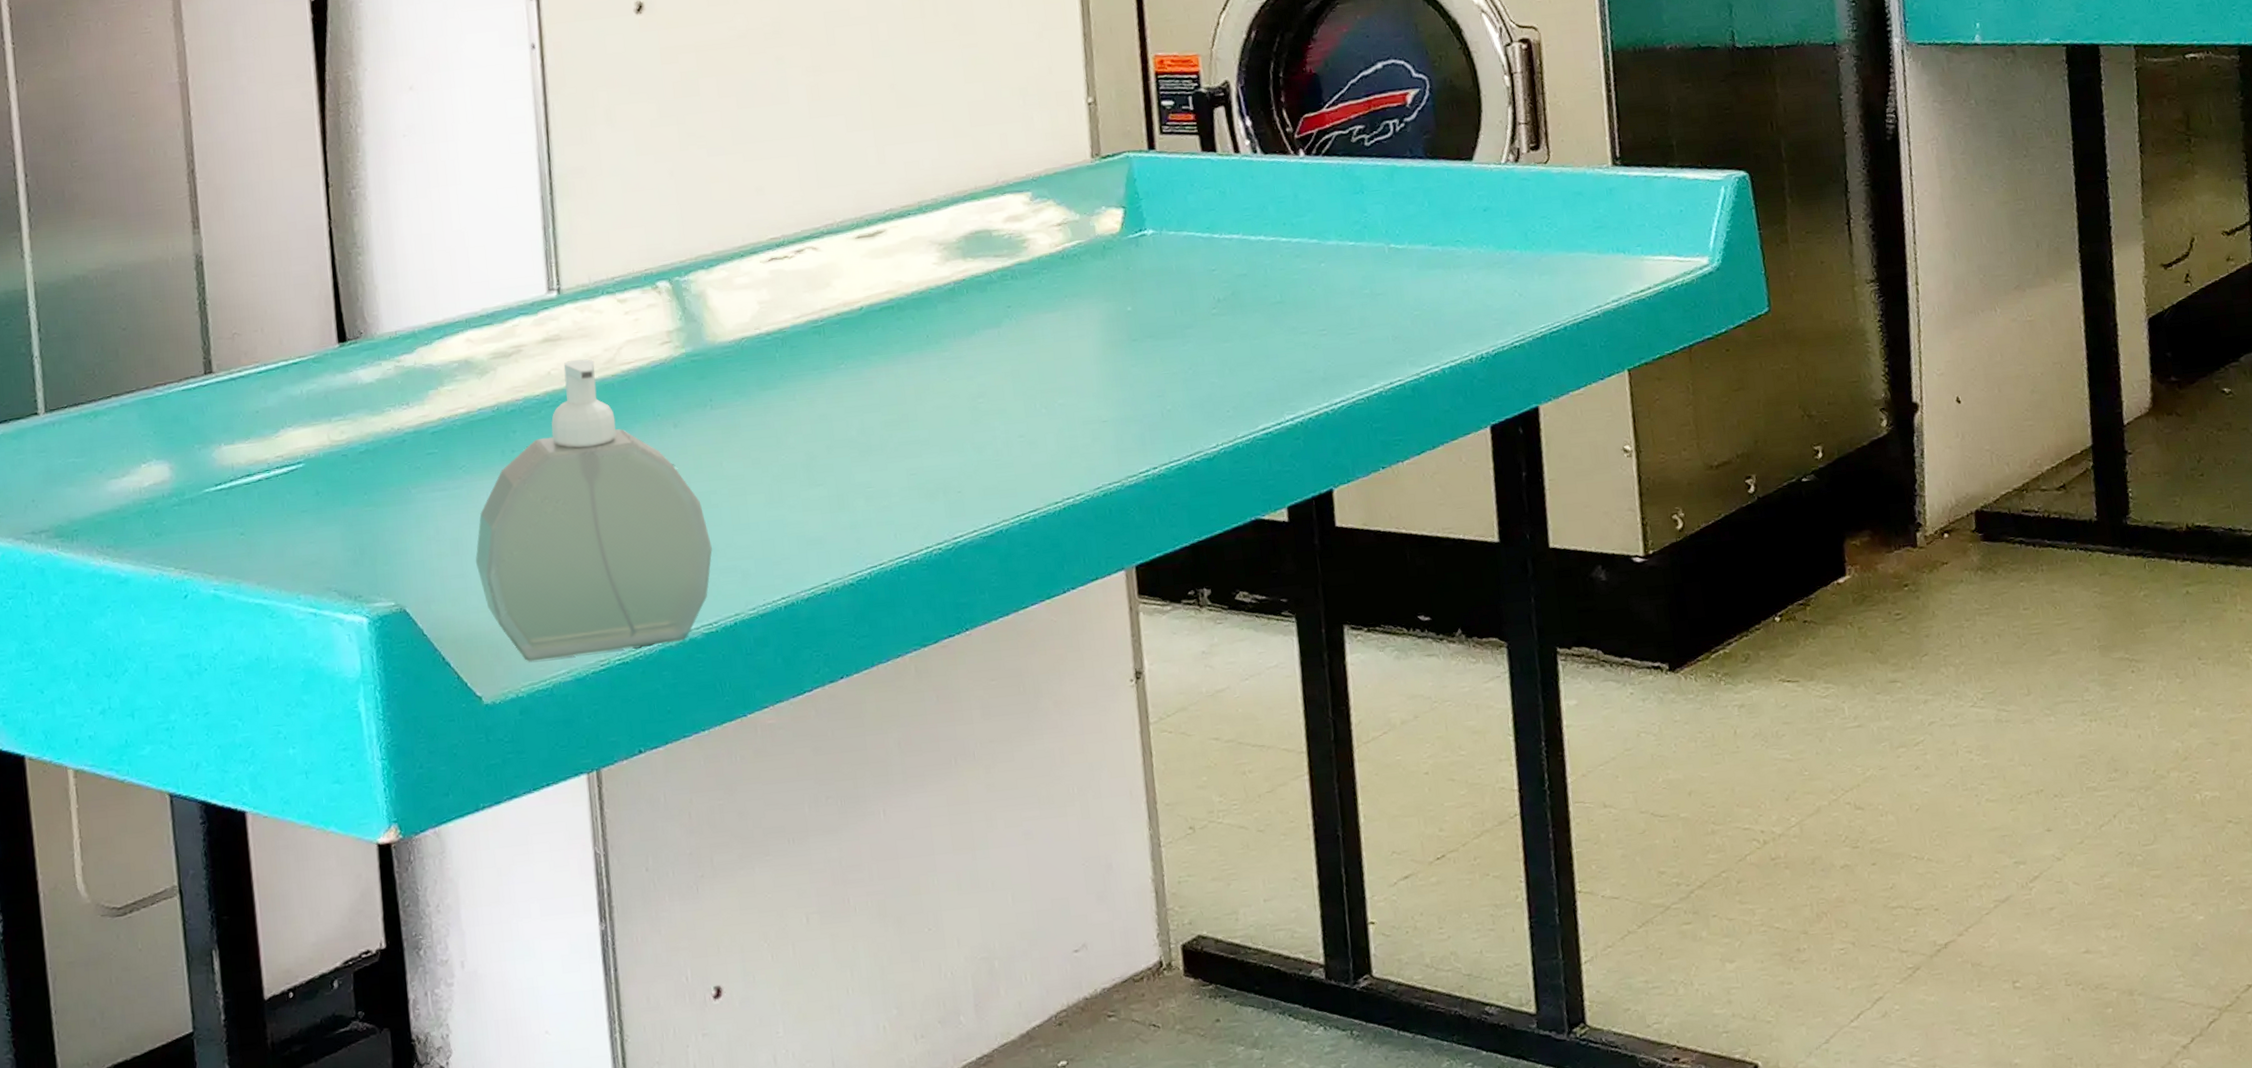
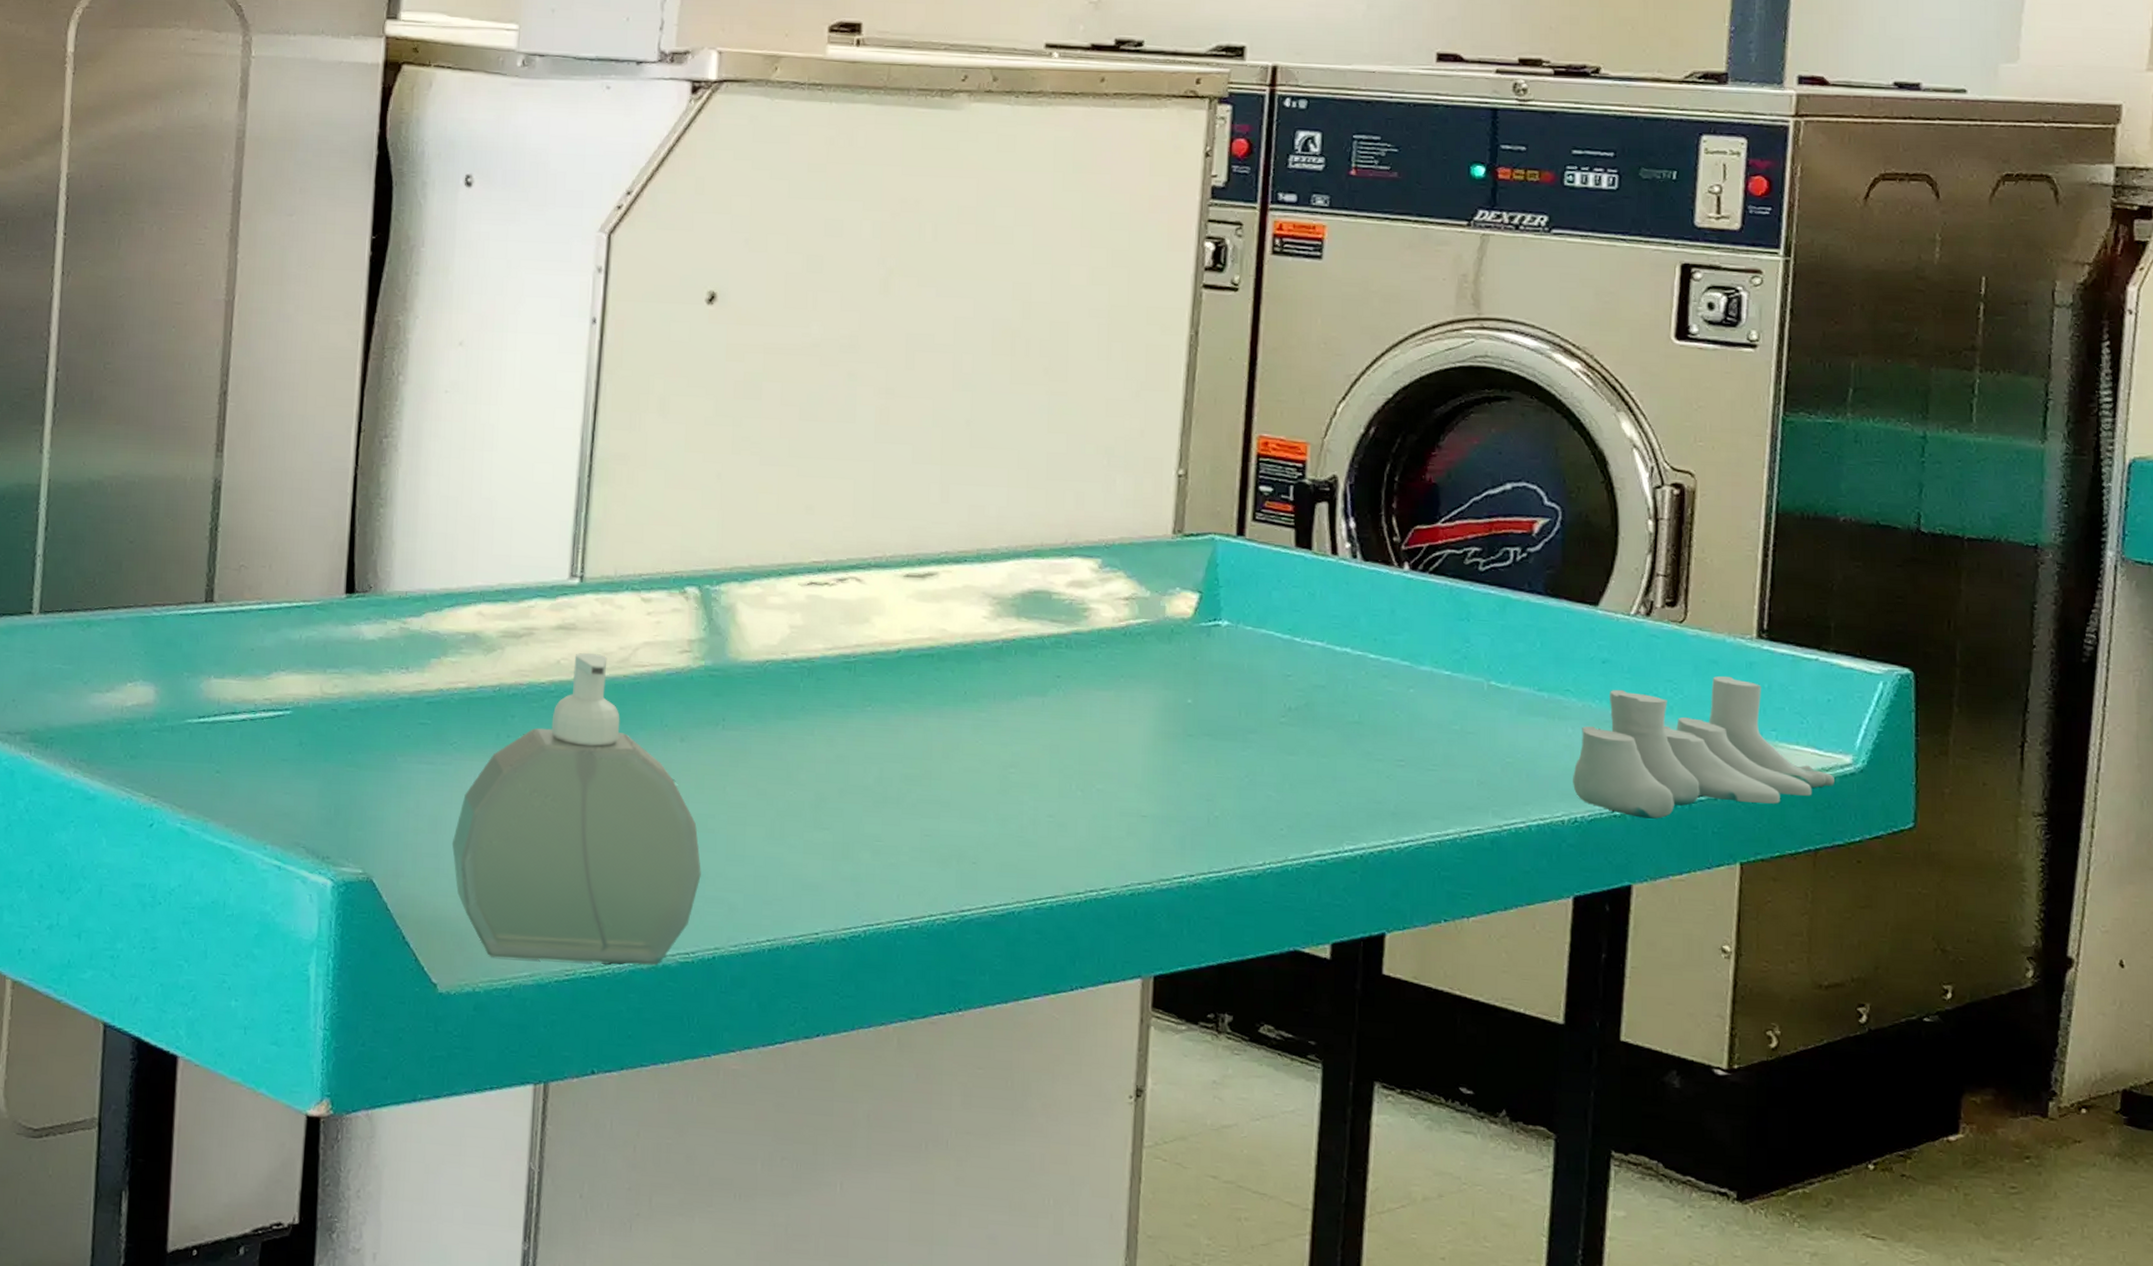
socks: none [1473,205,1697,345] -> present [1573,676,1834,819]

